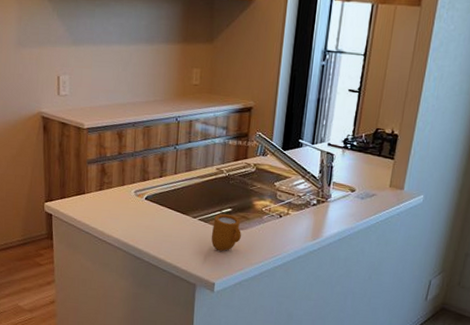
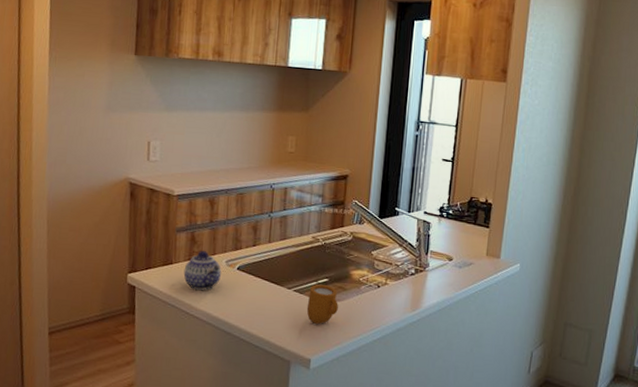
teapot: none [95,181,131,219] -> present [183,250,222,290]

